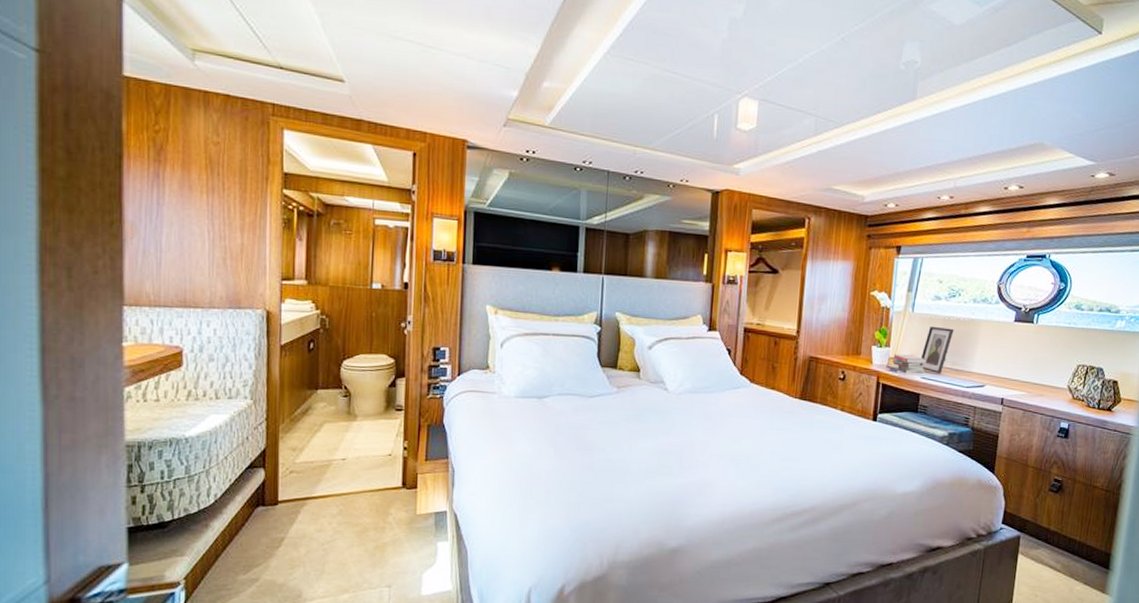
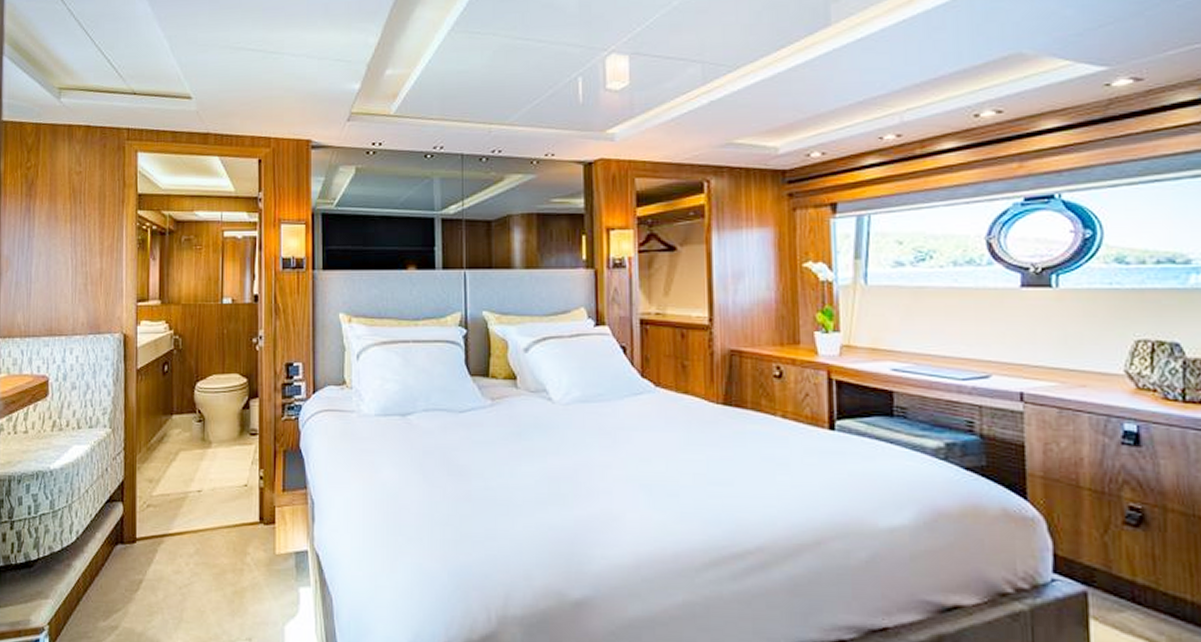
books: present [886,354,926,377] -> none [838,340,898,369]
picture frame: present [920,326,954,375] -> none [886,300,931,364]

